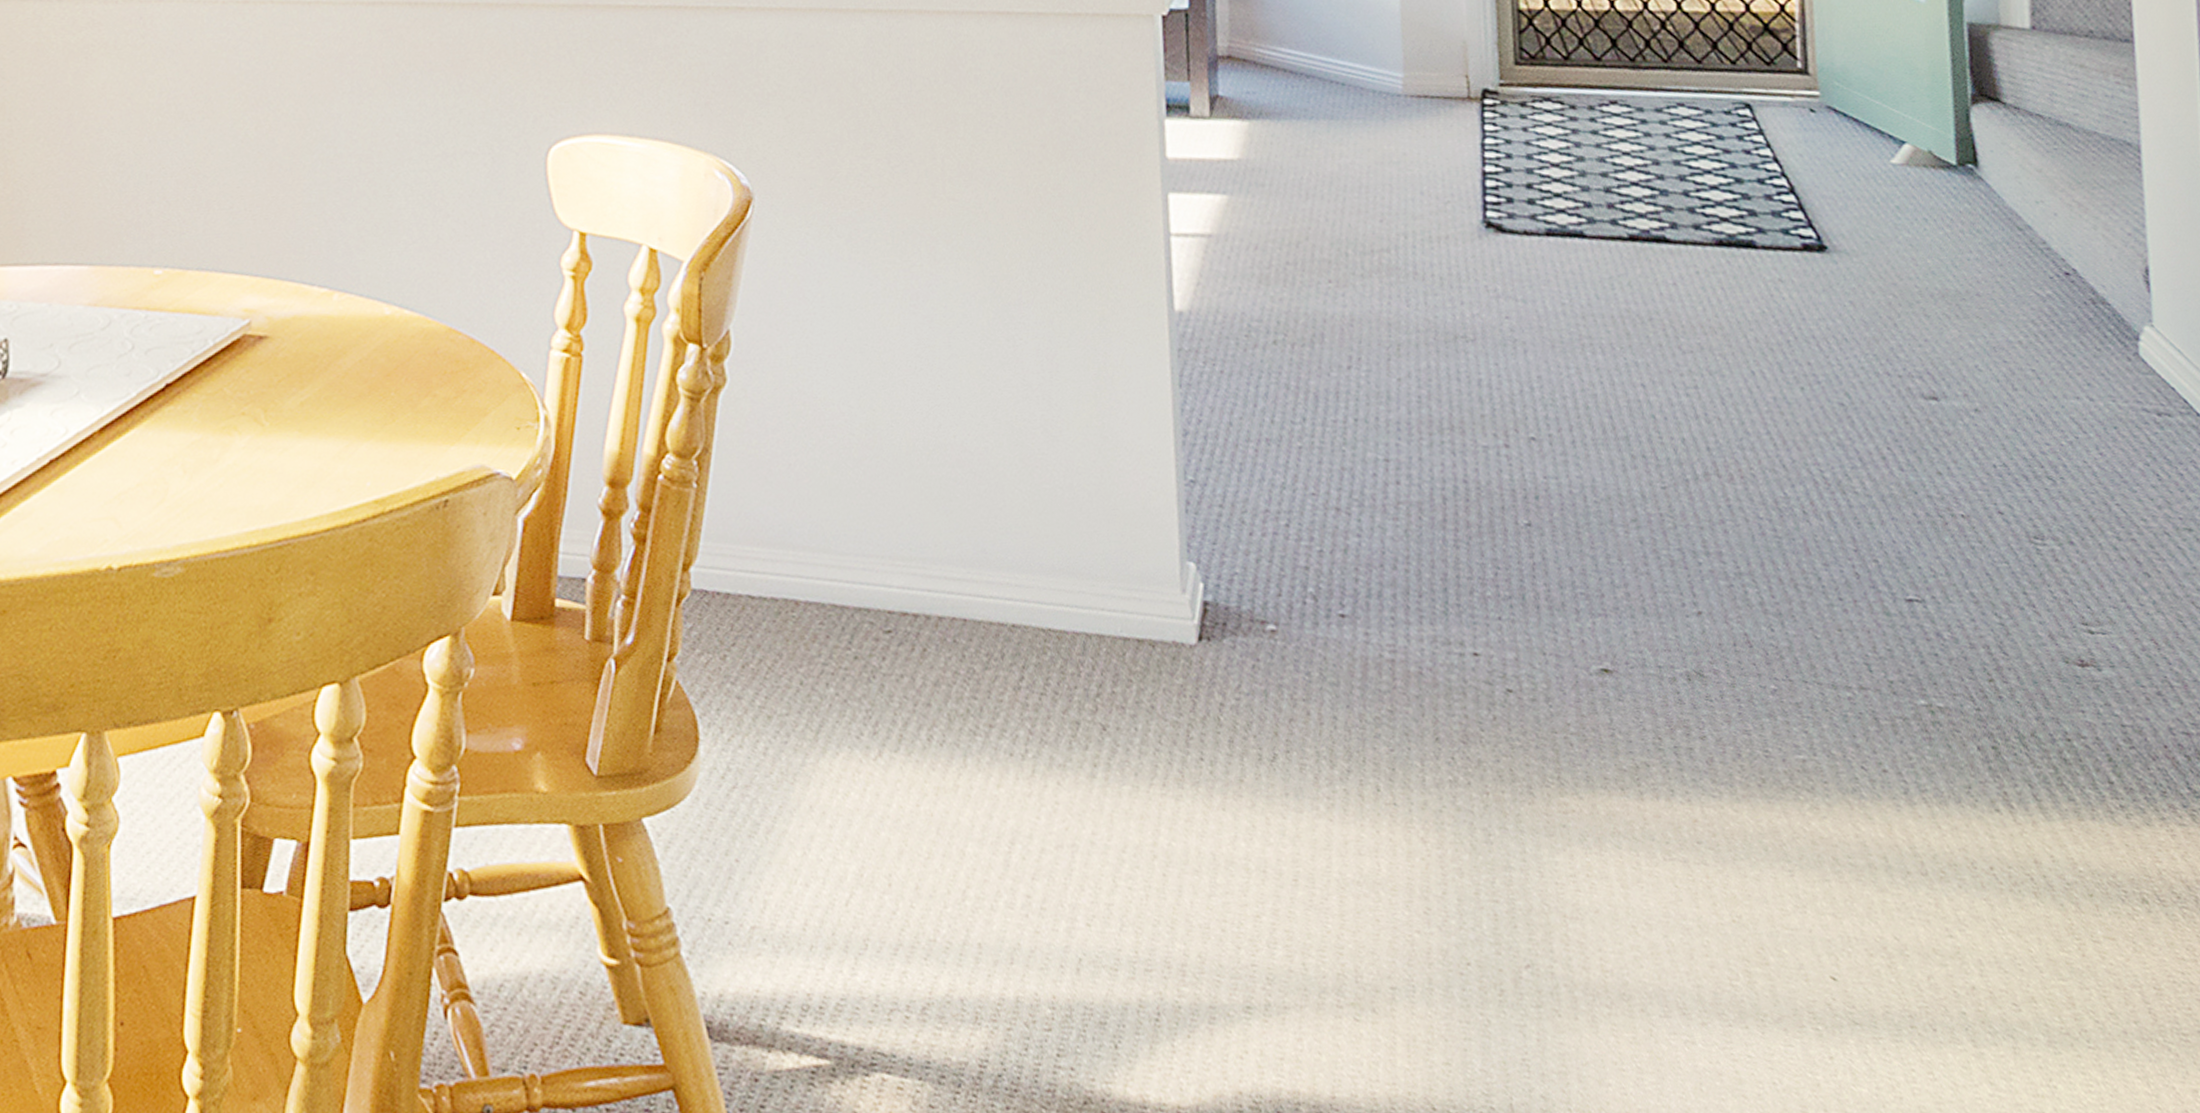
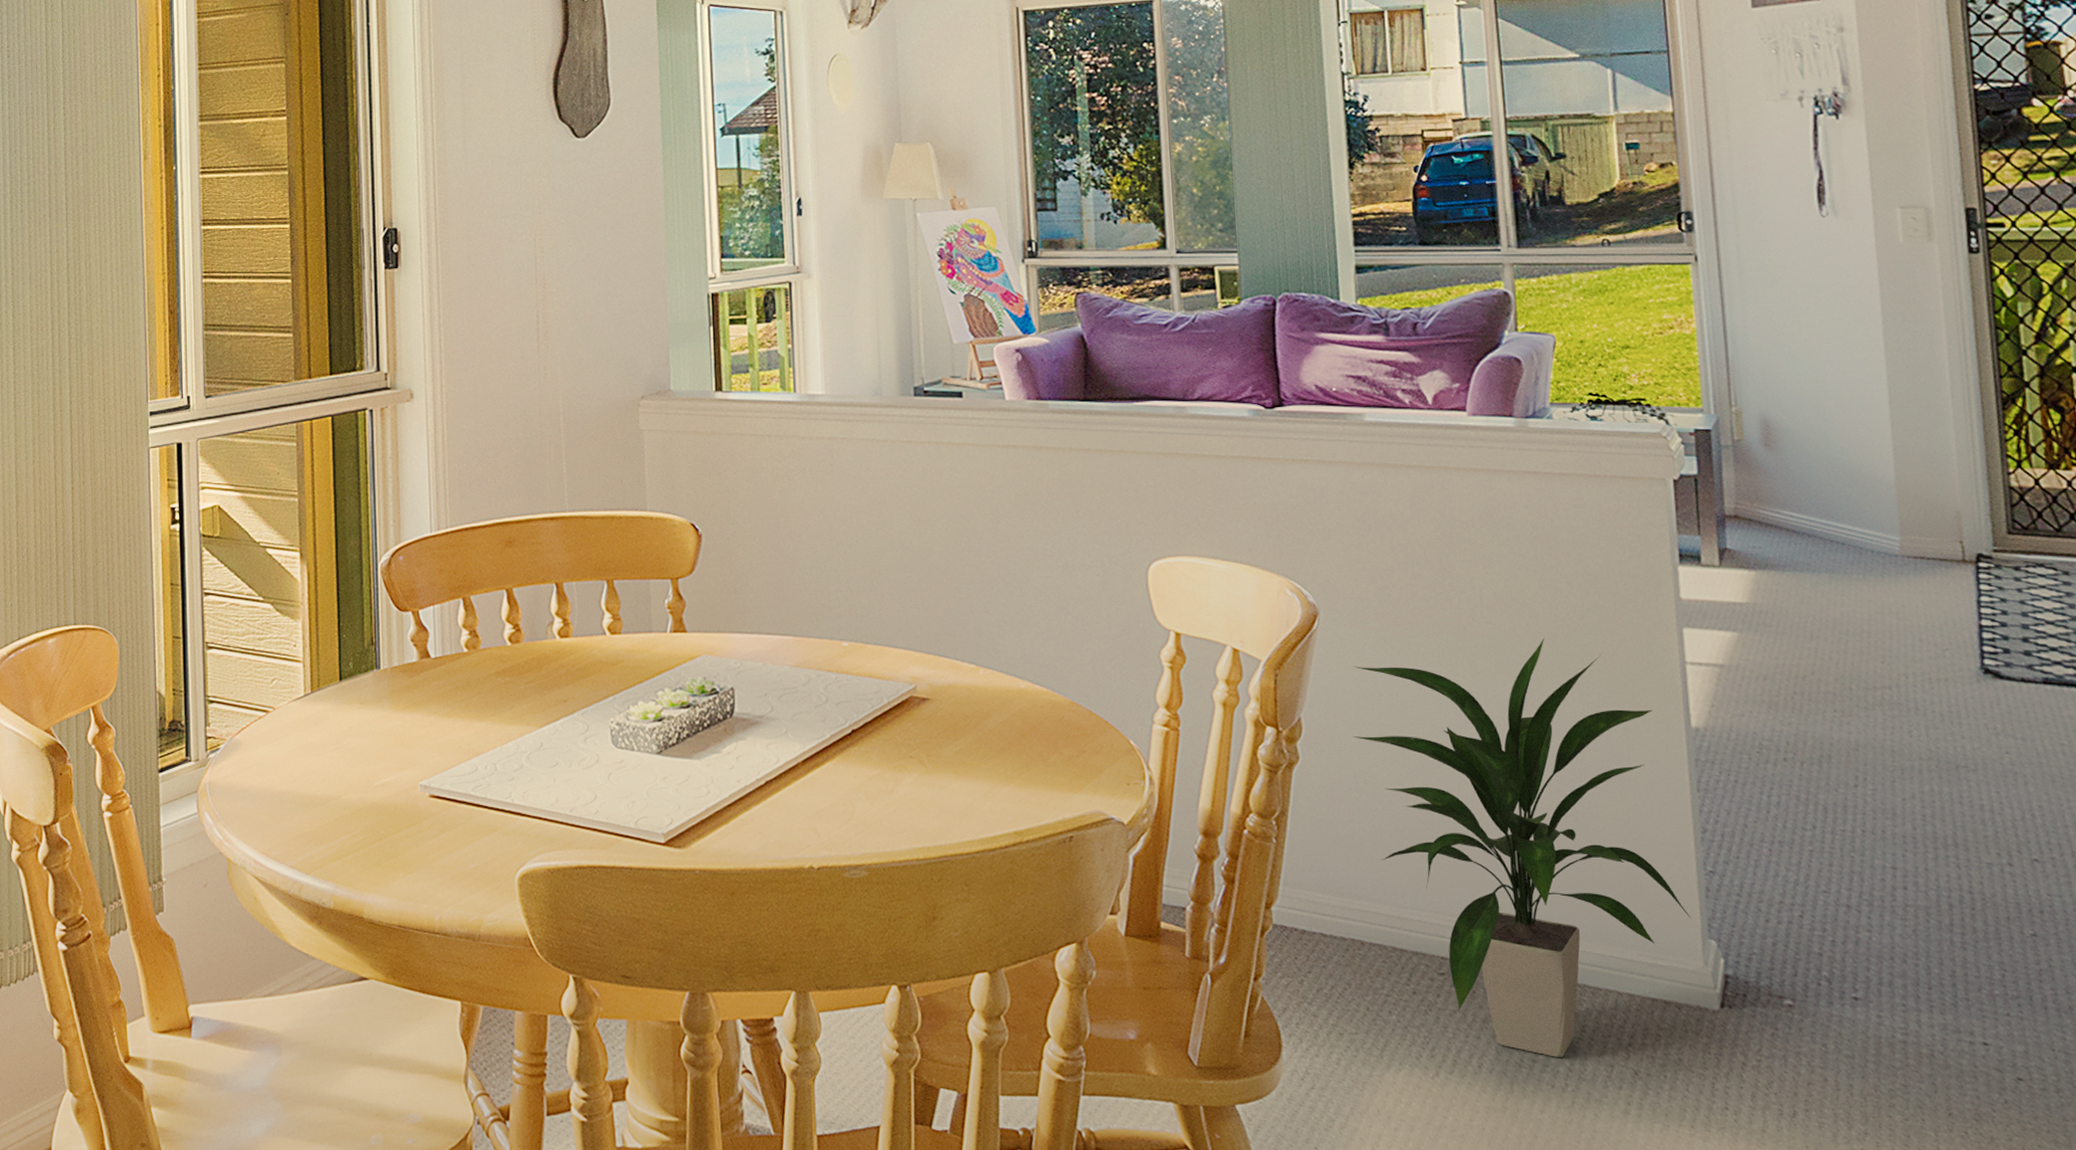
indoor plant: none [790,213,1169,720] -> present [1352,637,1692,1057]

